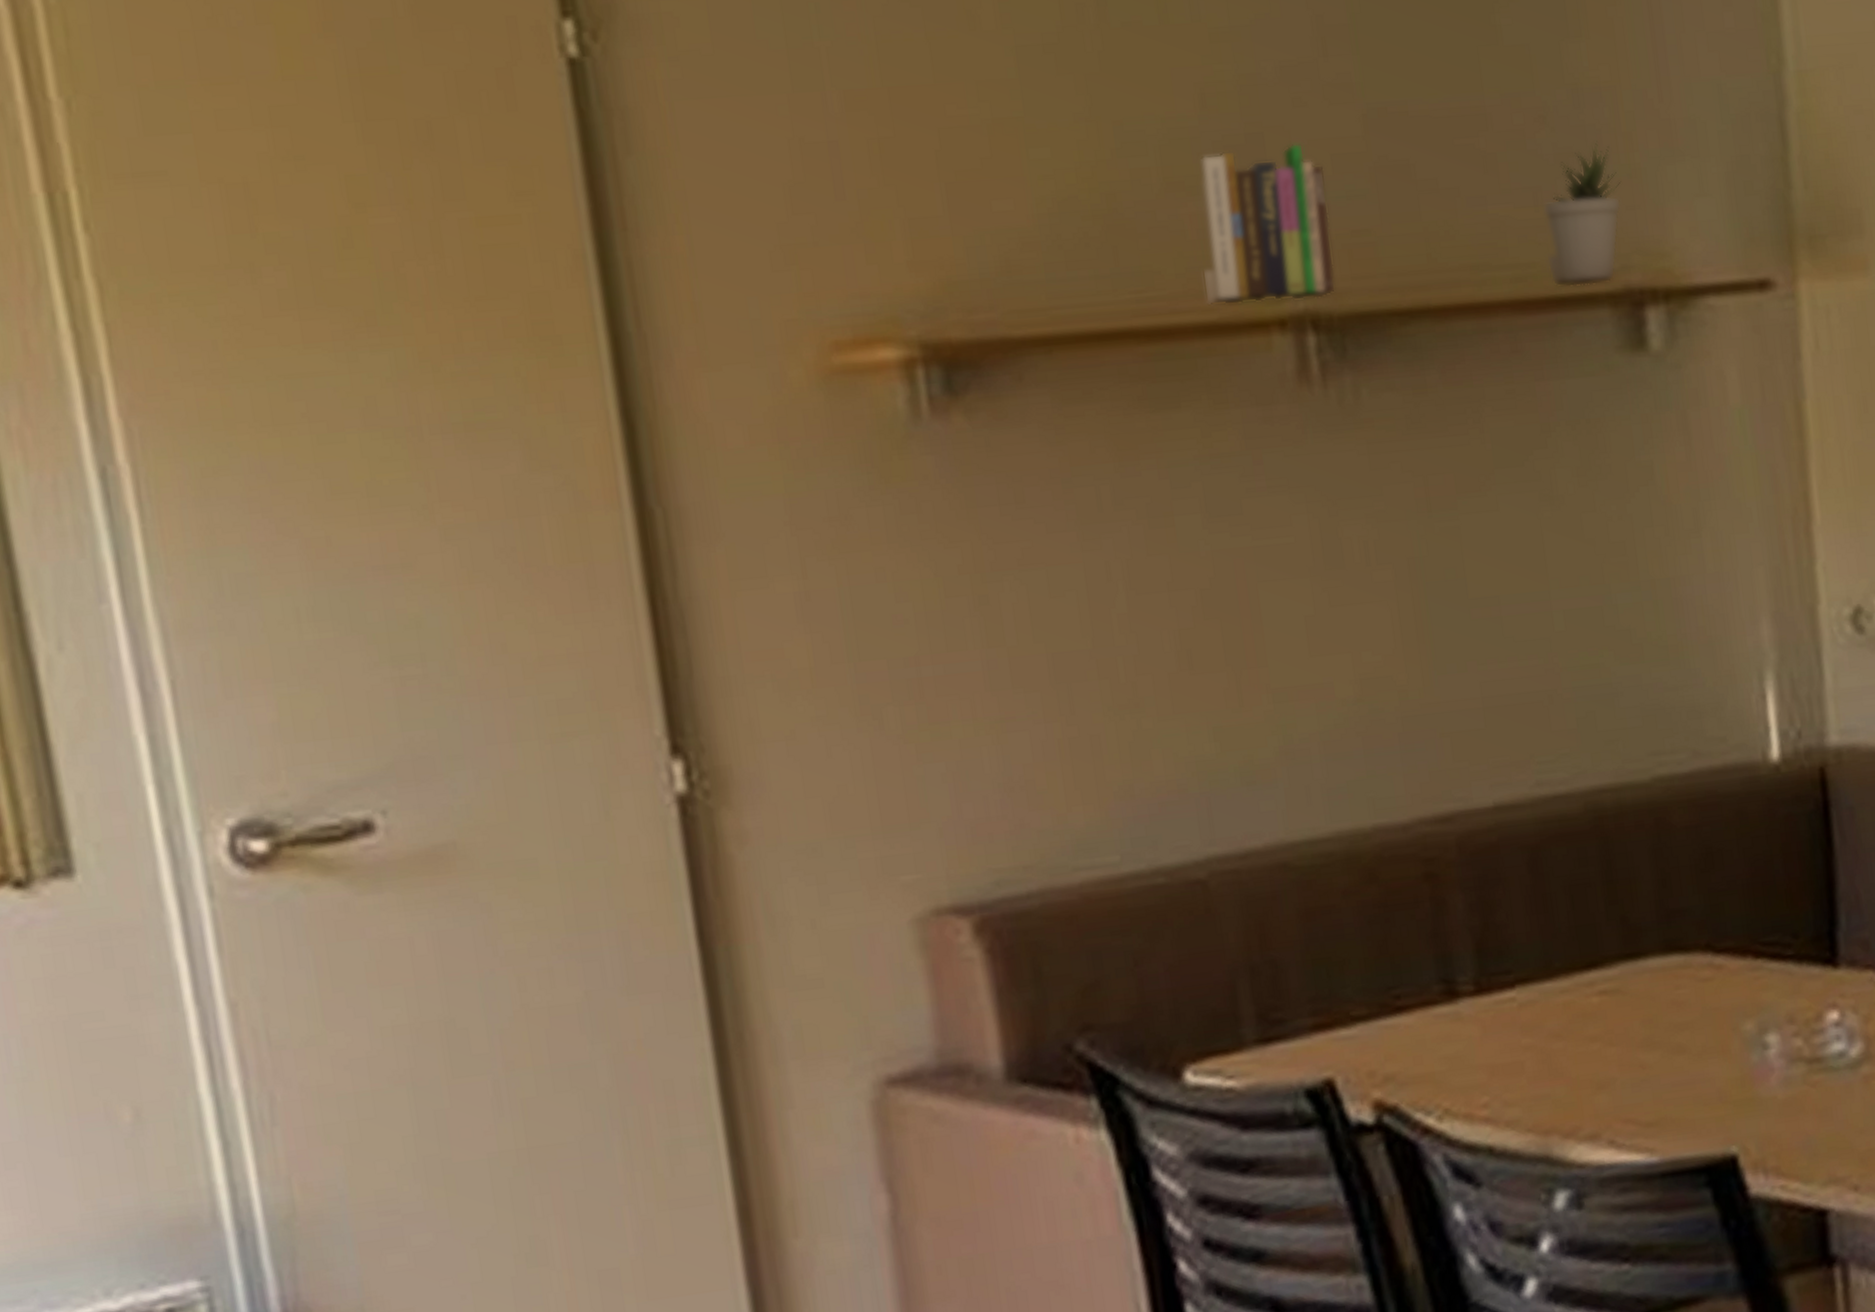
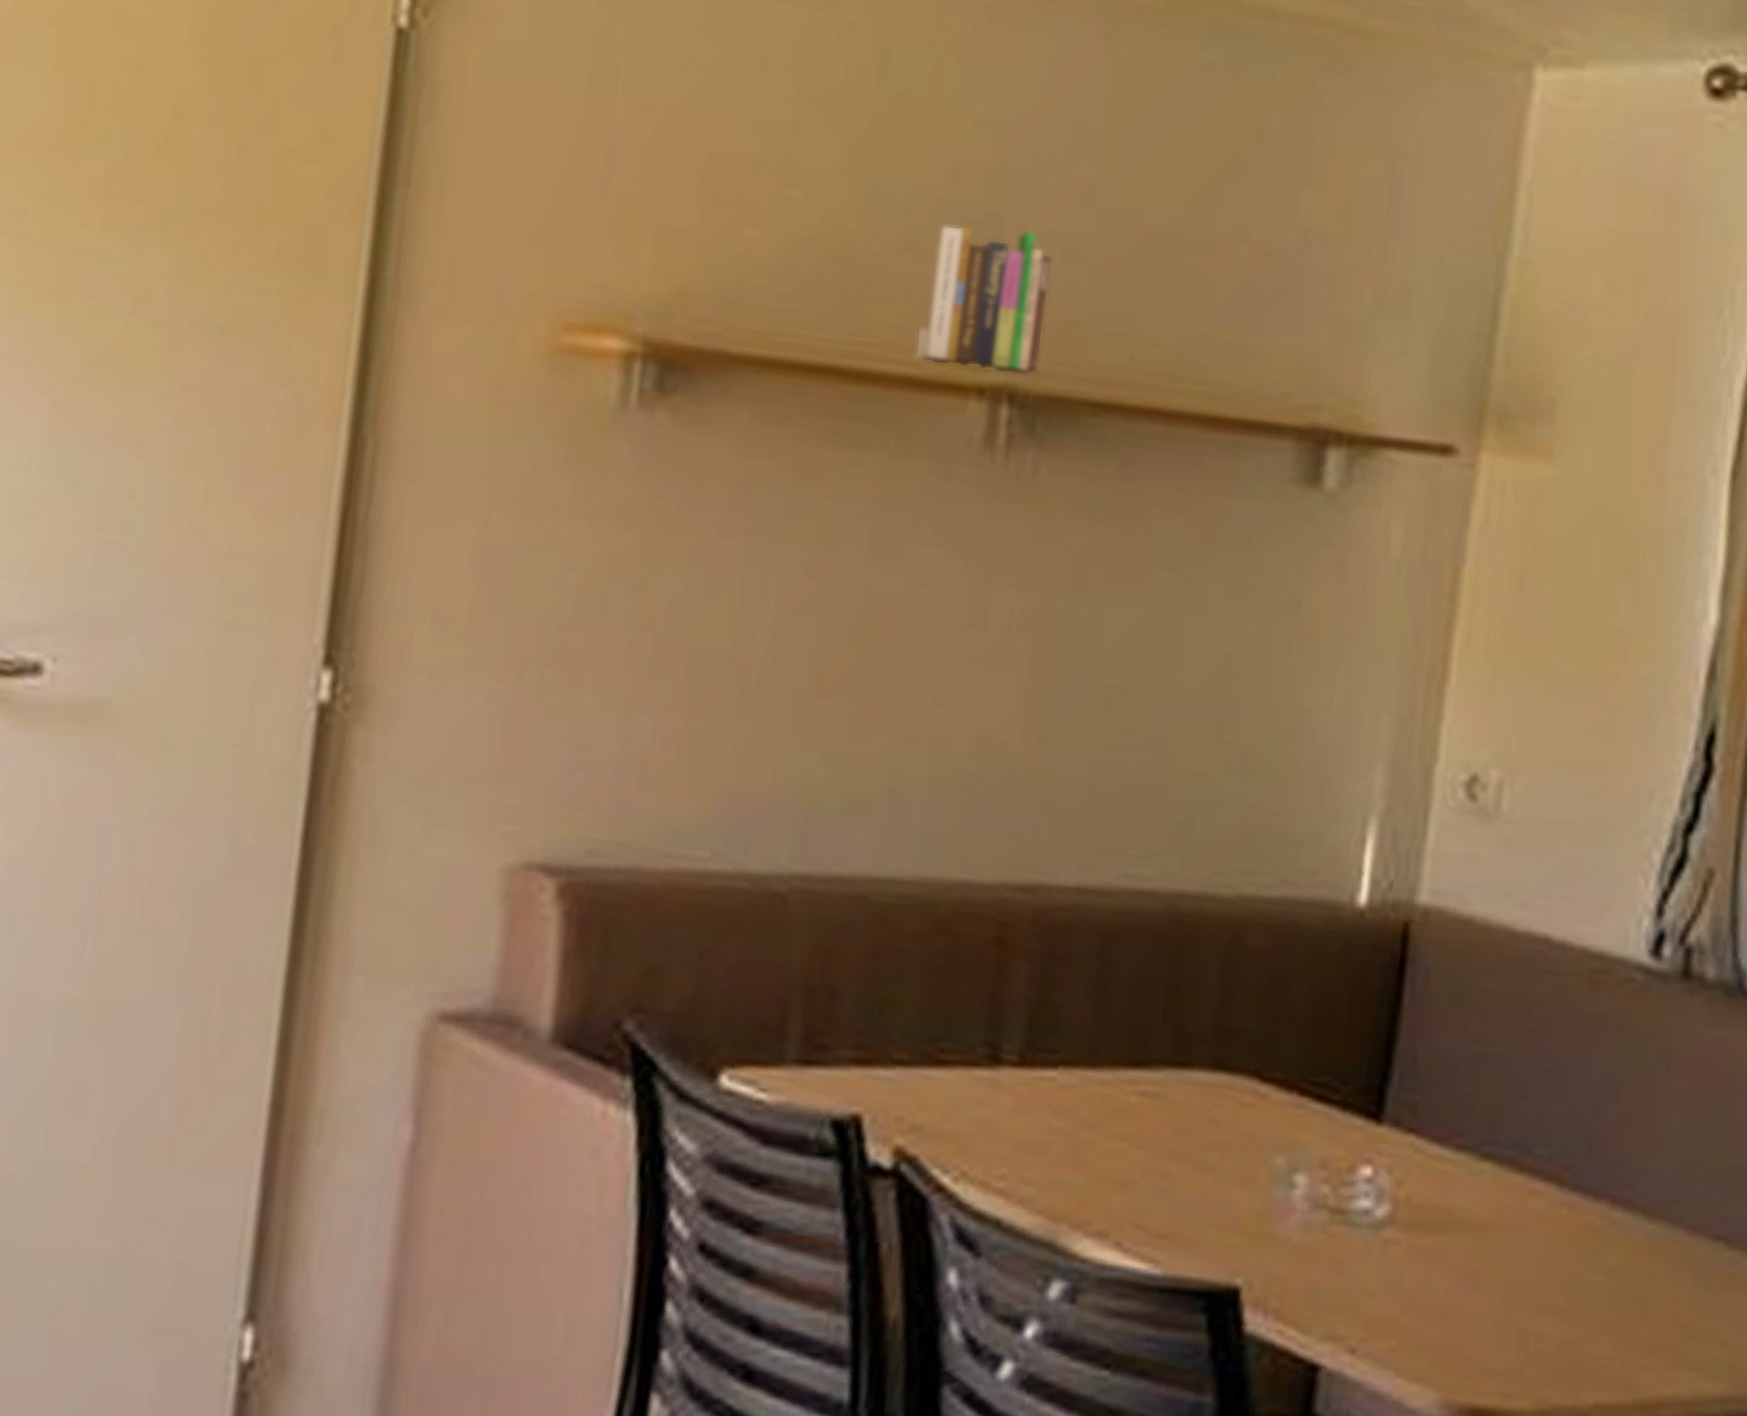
potted plant: present [1543,141,1622,287] -> none [1242,285,1330,418]

